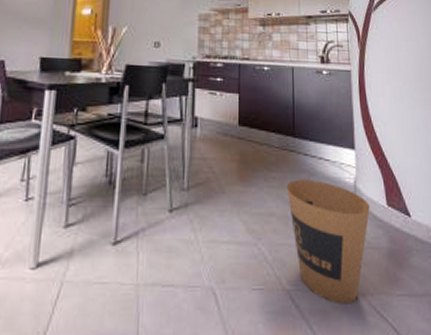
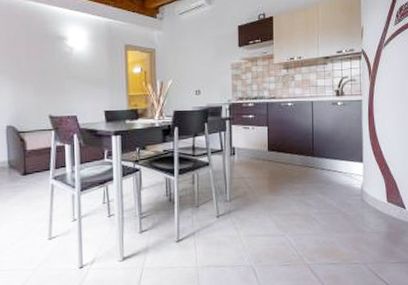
trash can: present [286,180,370,305] -> none [307,187,373,272]

